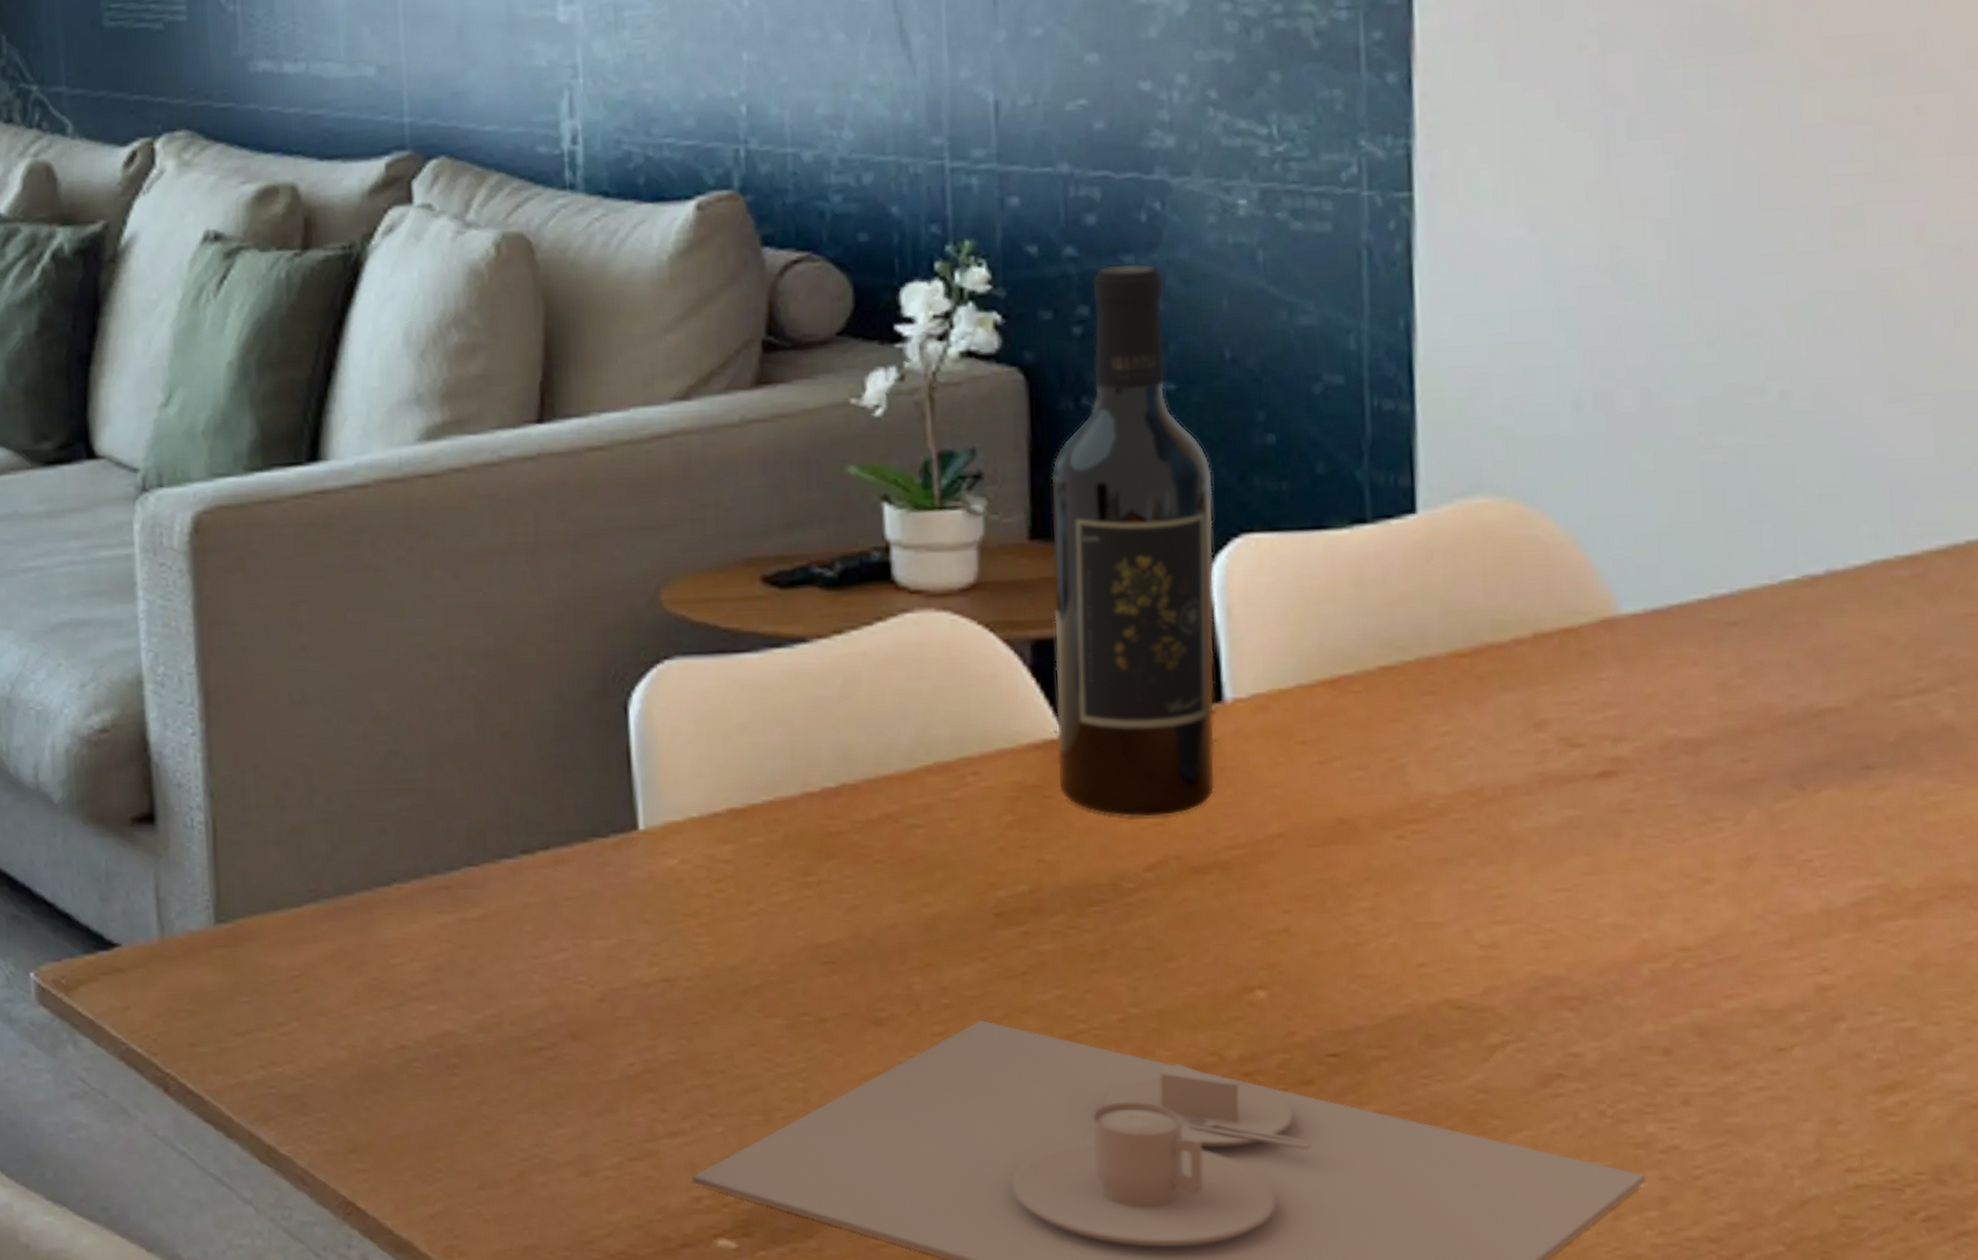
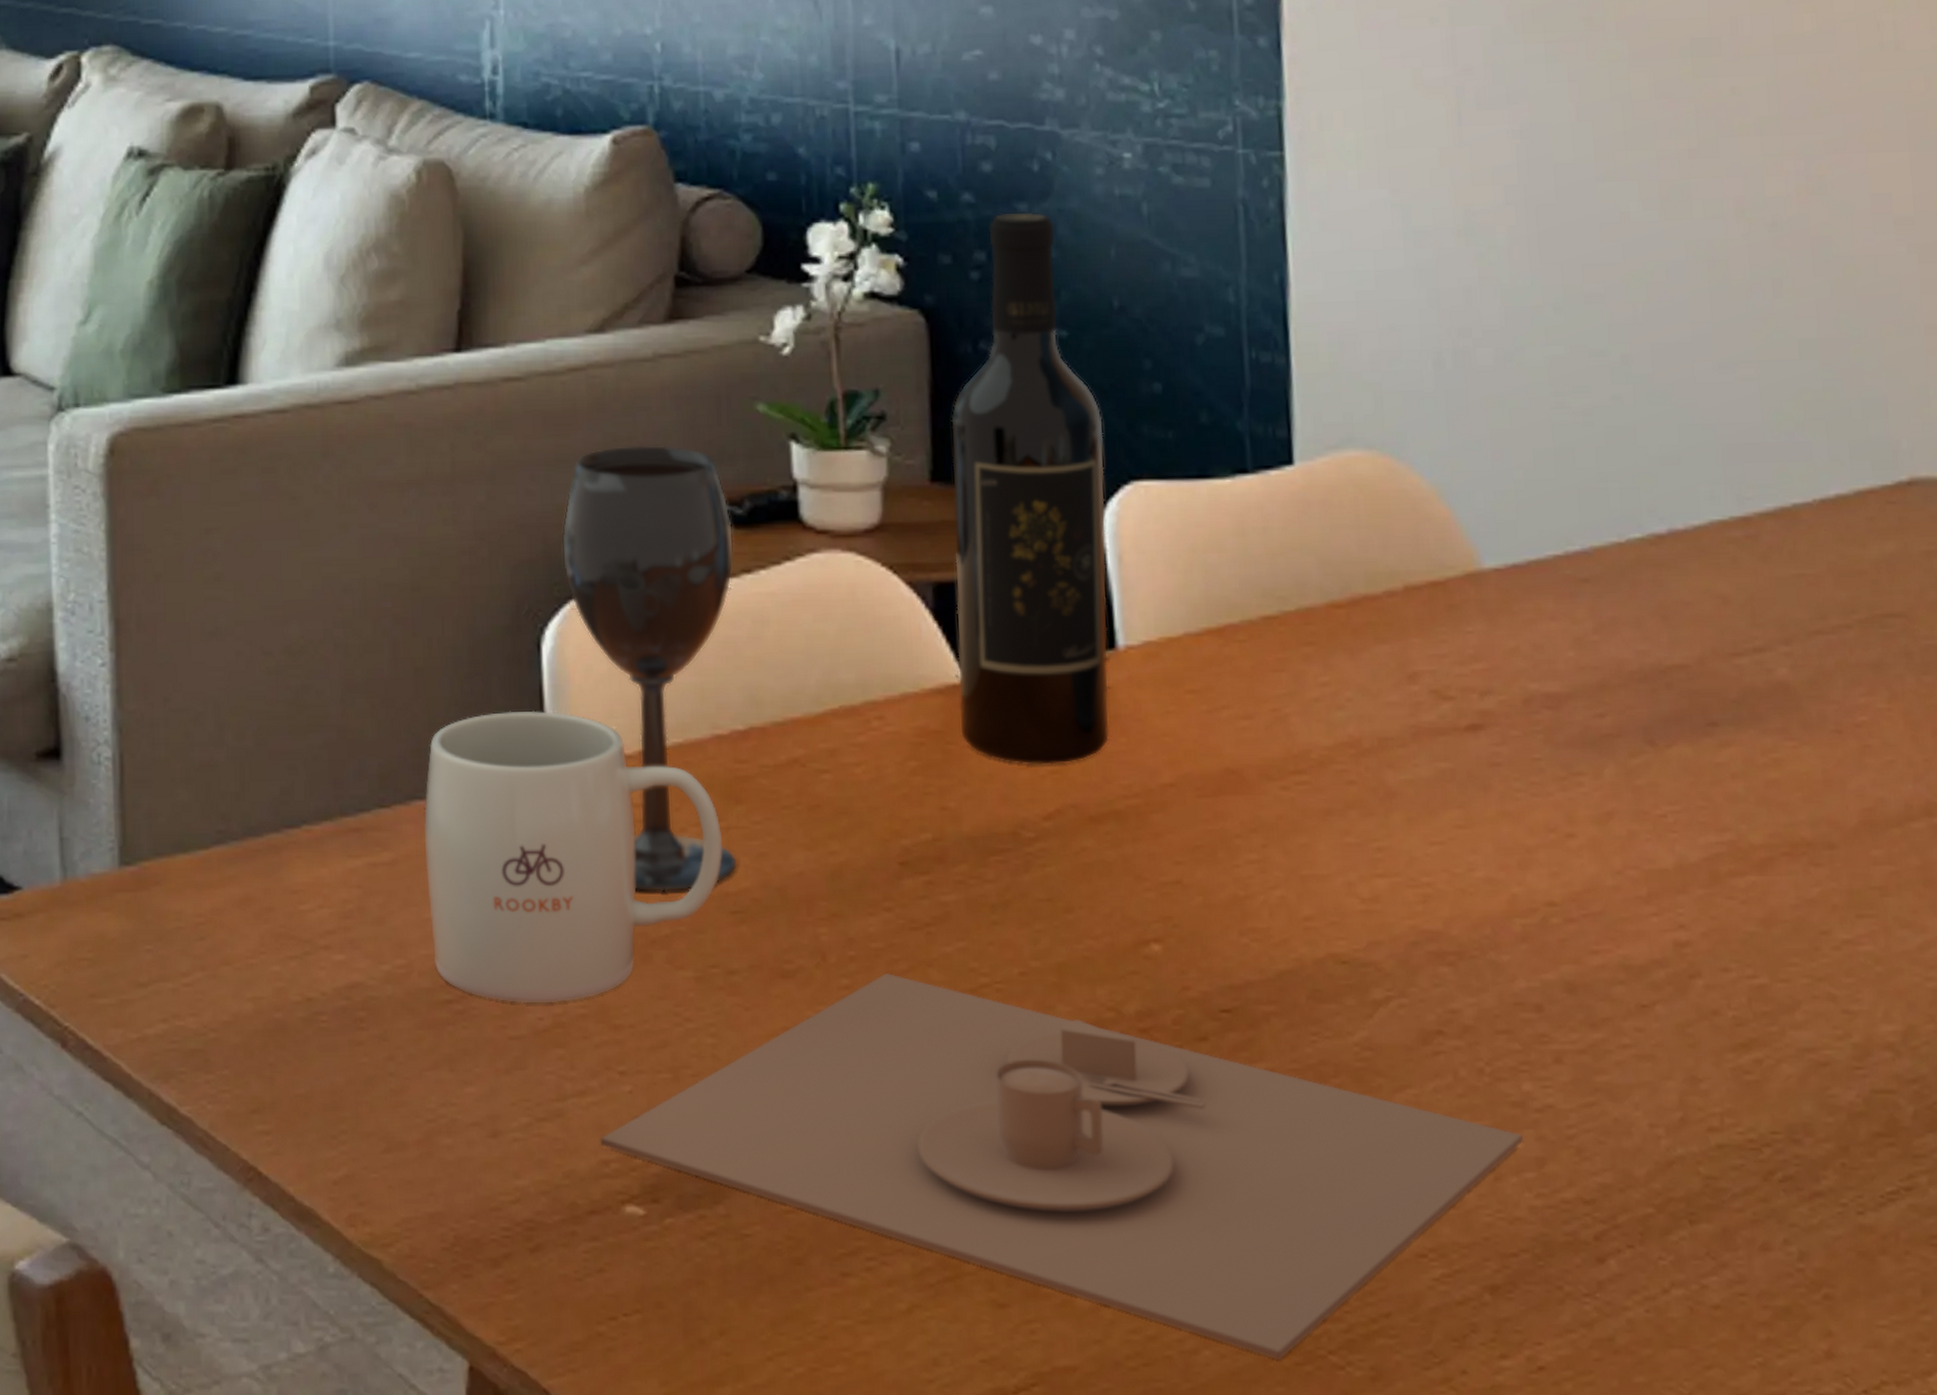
mug: none [512,771,814,1051] -> present [423,710,723,1004]
wine glass: none [647,509,829,944] -> present [561,445,738,892]

